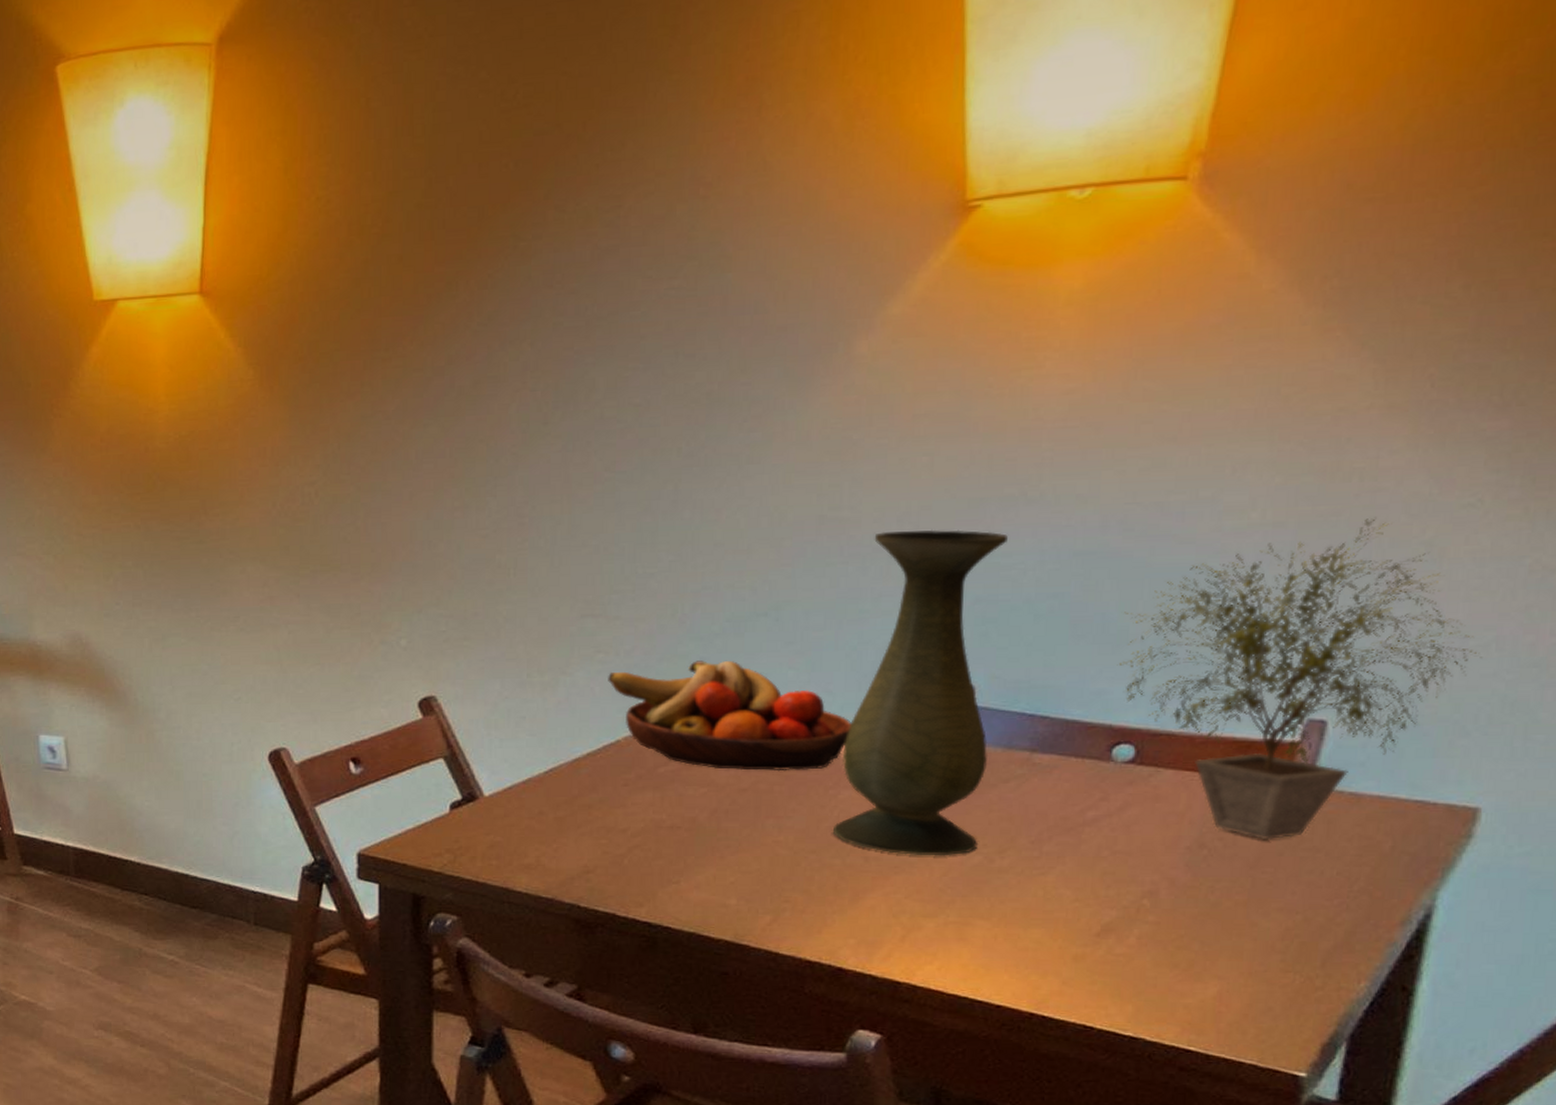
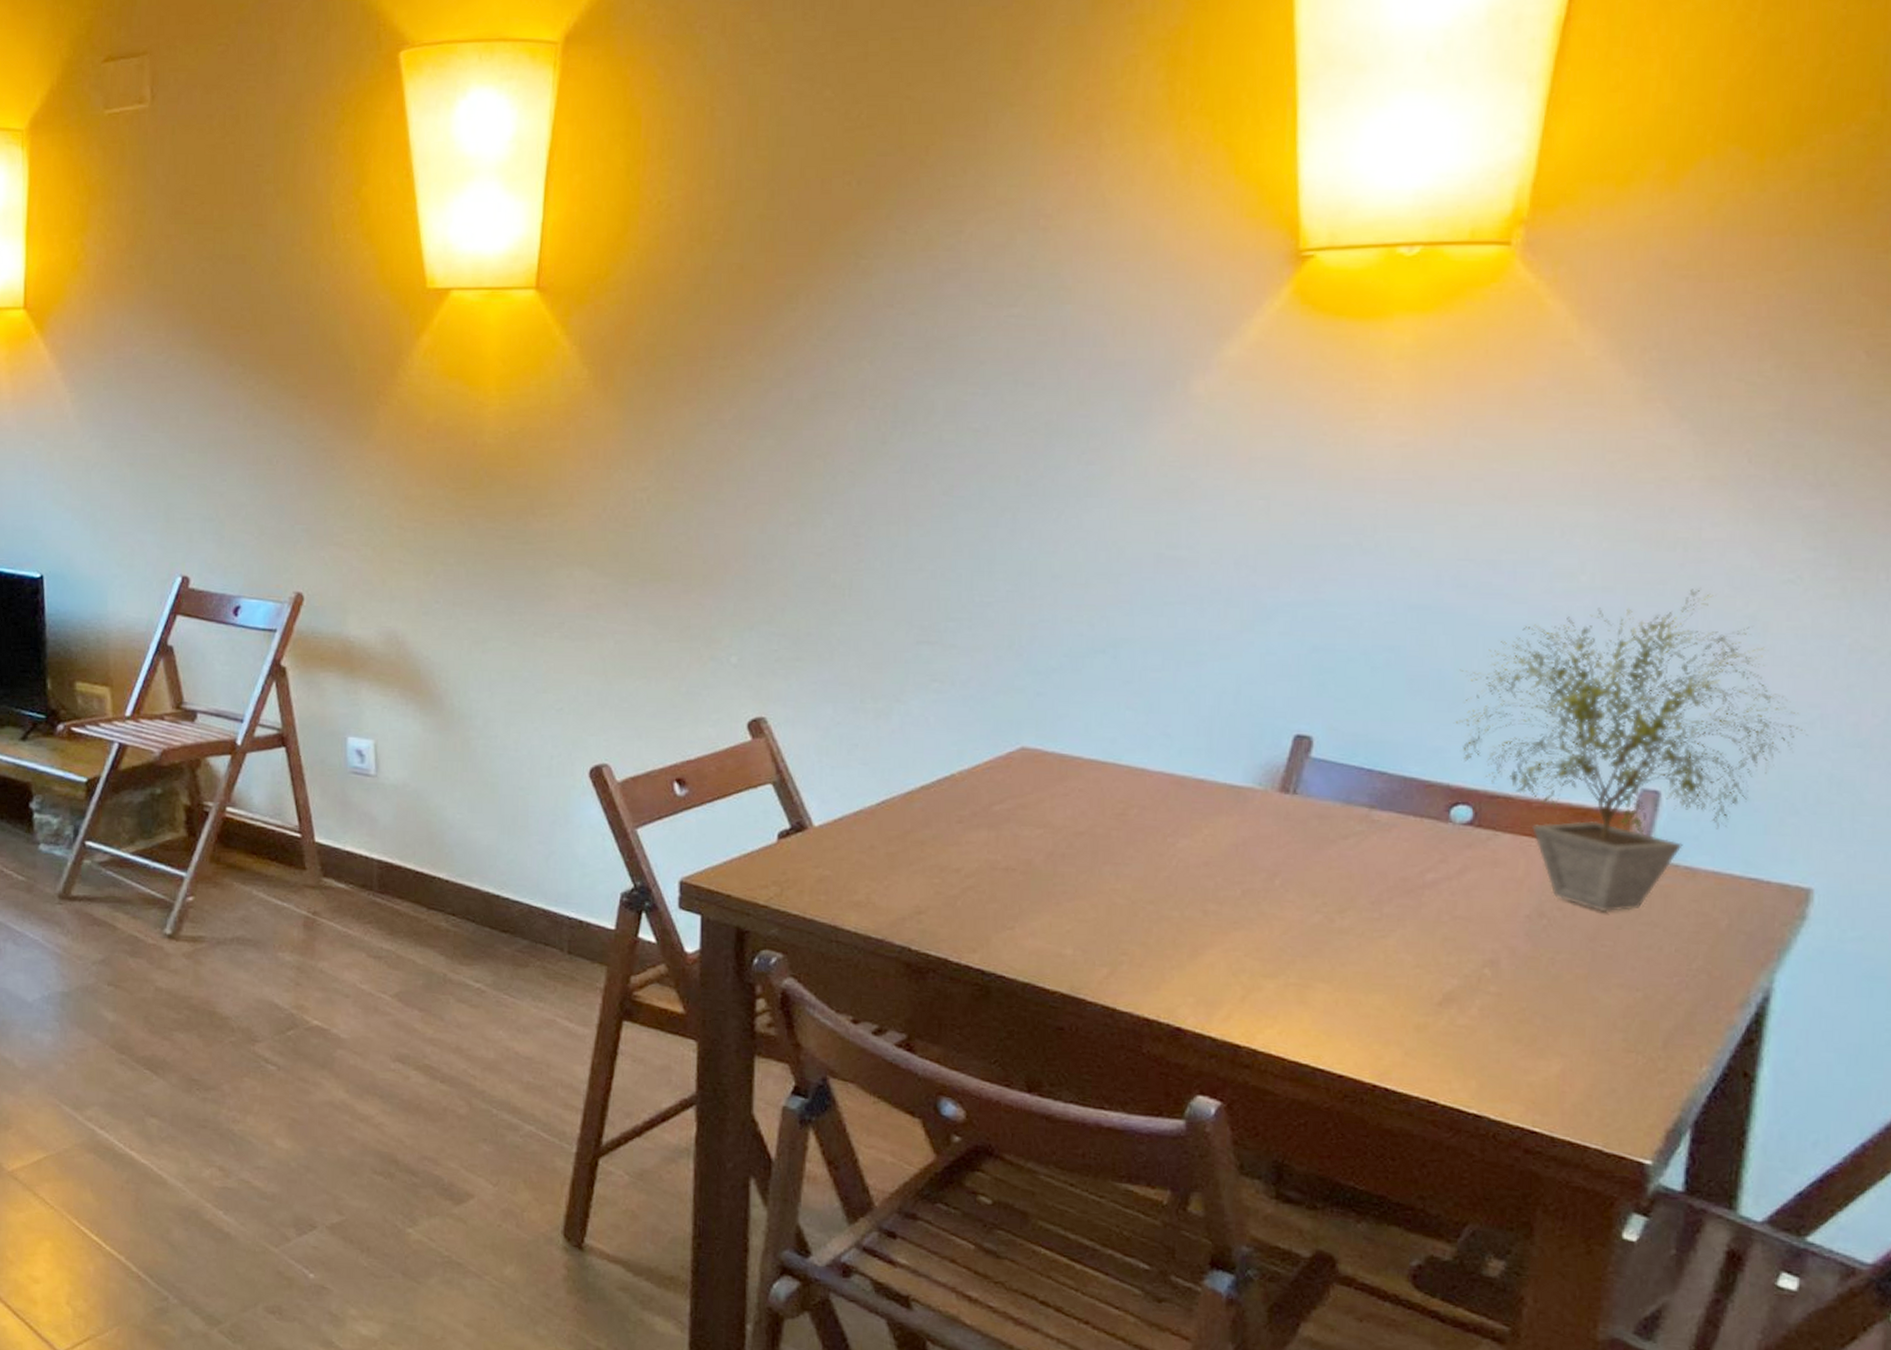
fruit bowl: present [608,660,852,772] -> none [943,695,1190,816]
vase: present [832,529,1008,856] -> none [1170,574,1344,914]

